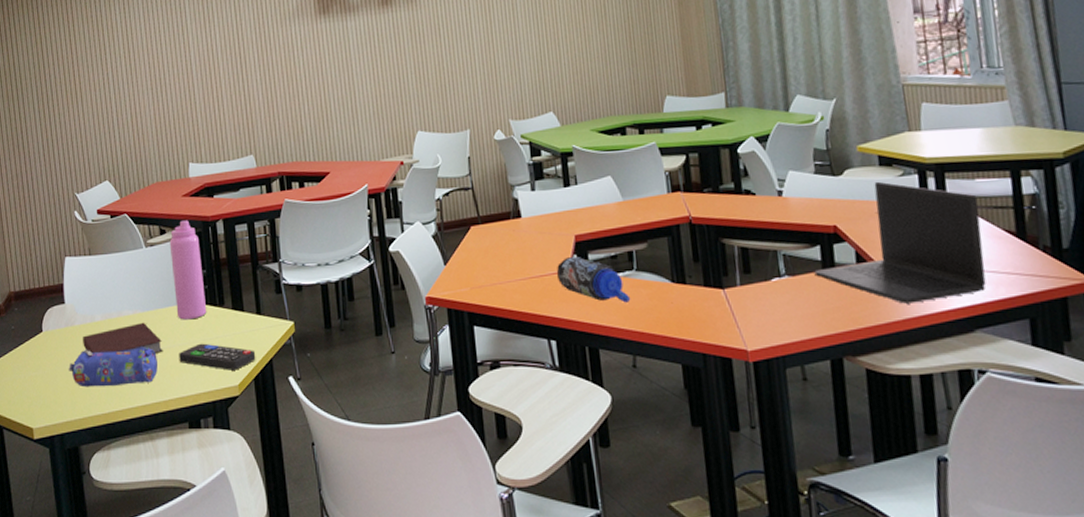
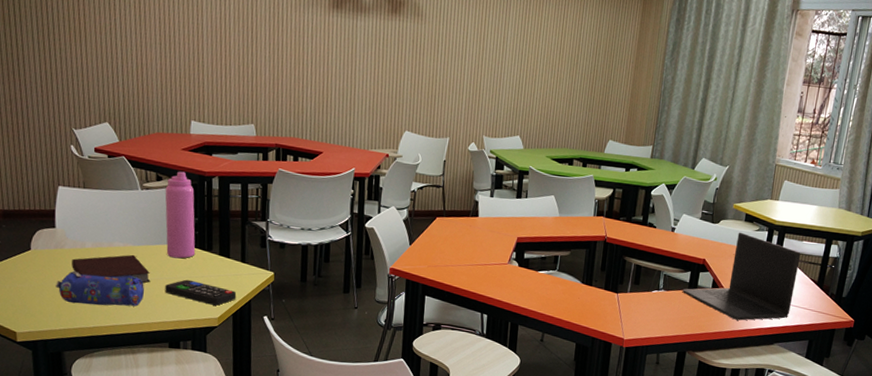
water bottle: present [556,256,631,303] -> none [497,253,550,294]

